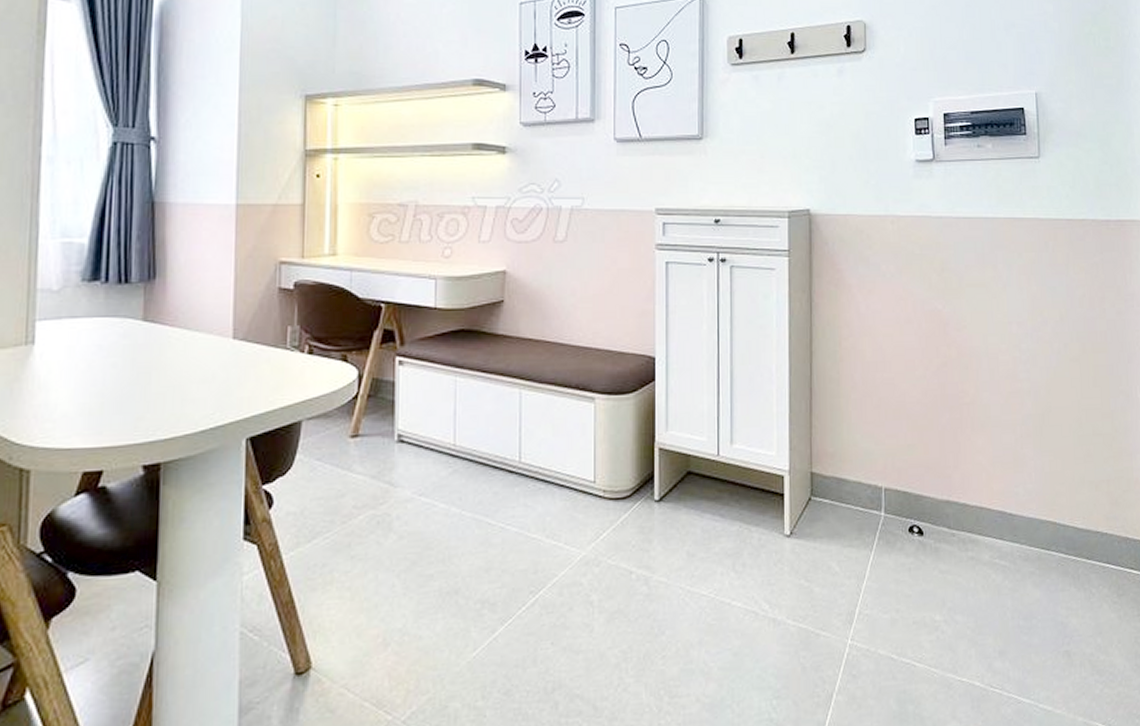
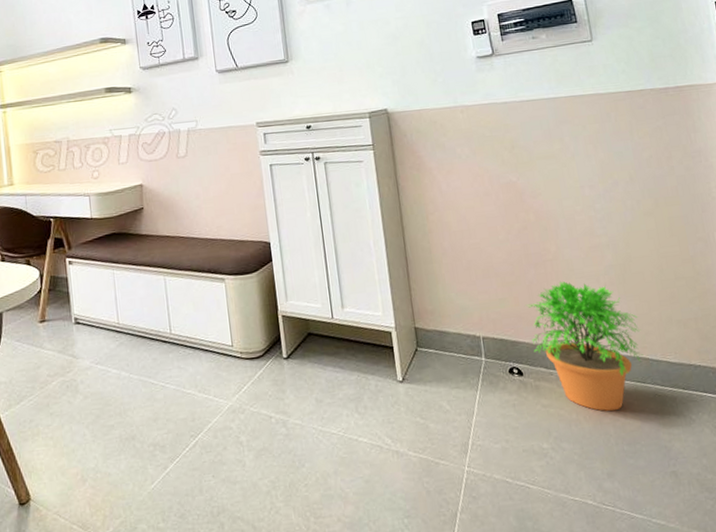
potted plant: none [937,430,1051,581] -> present [527,281,644,412]

